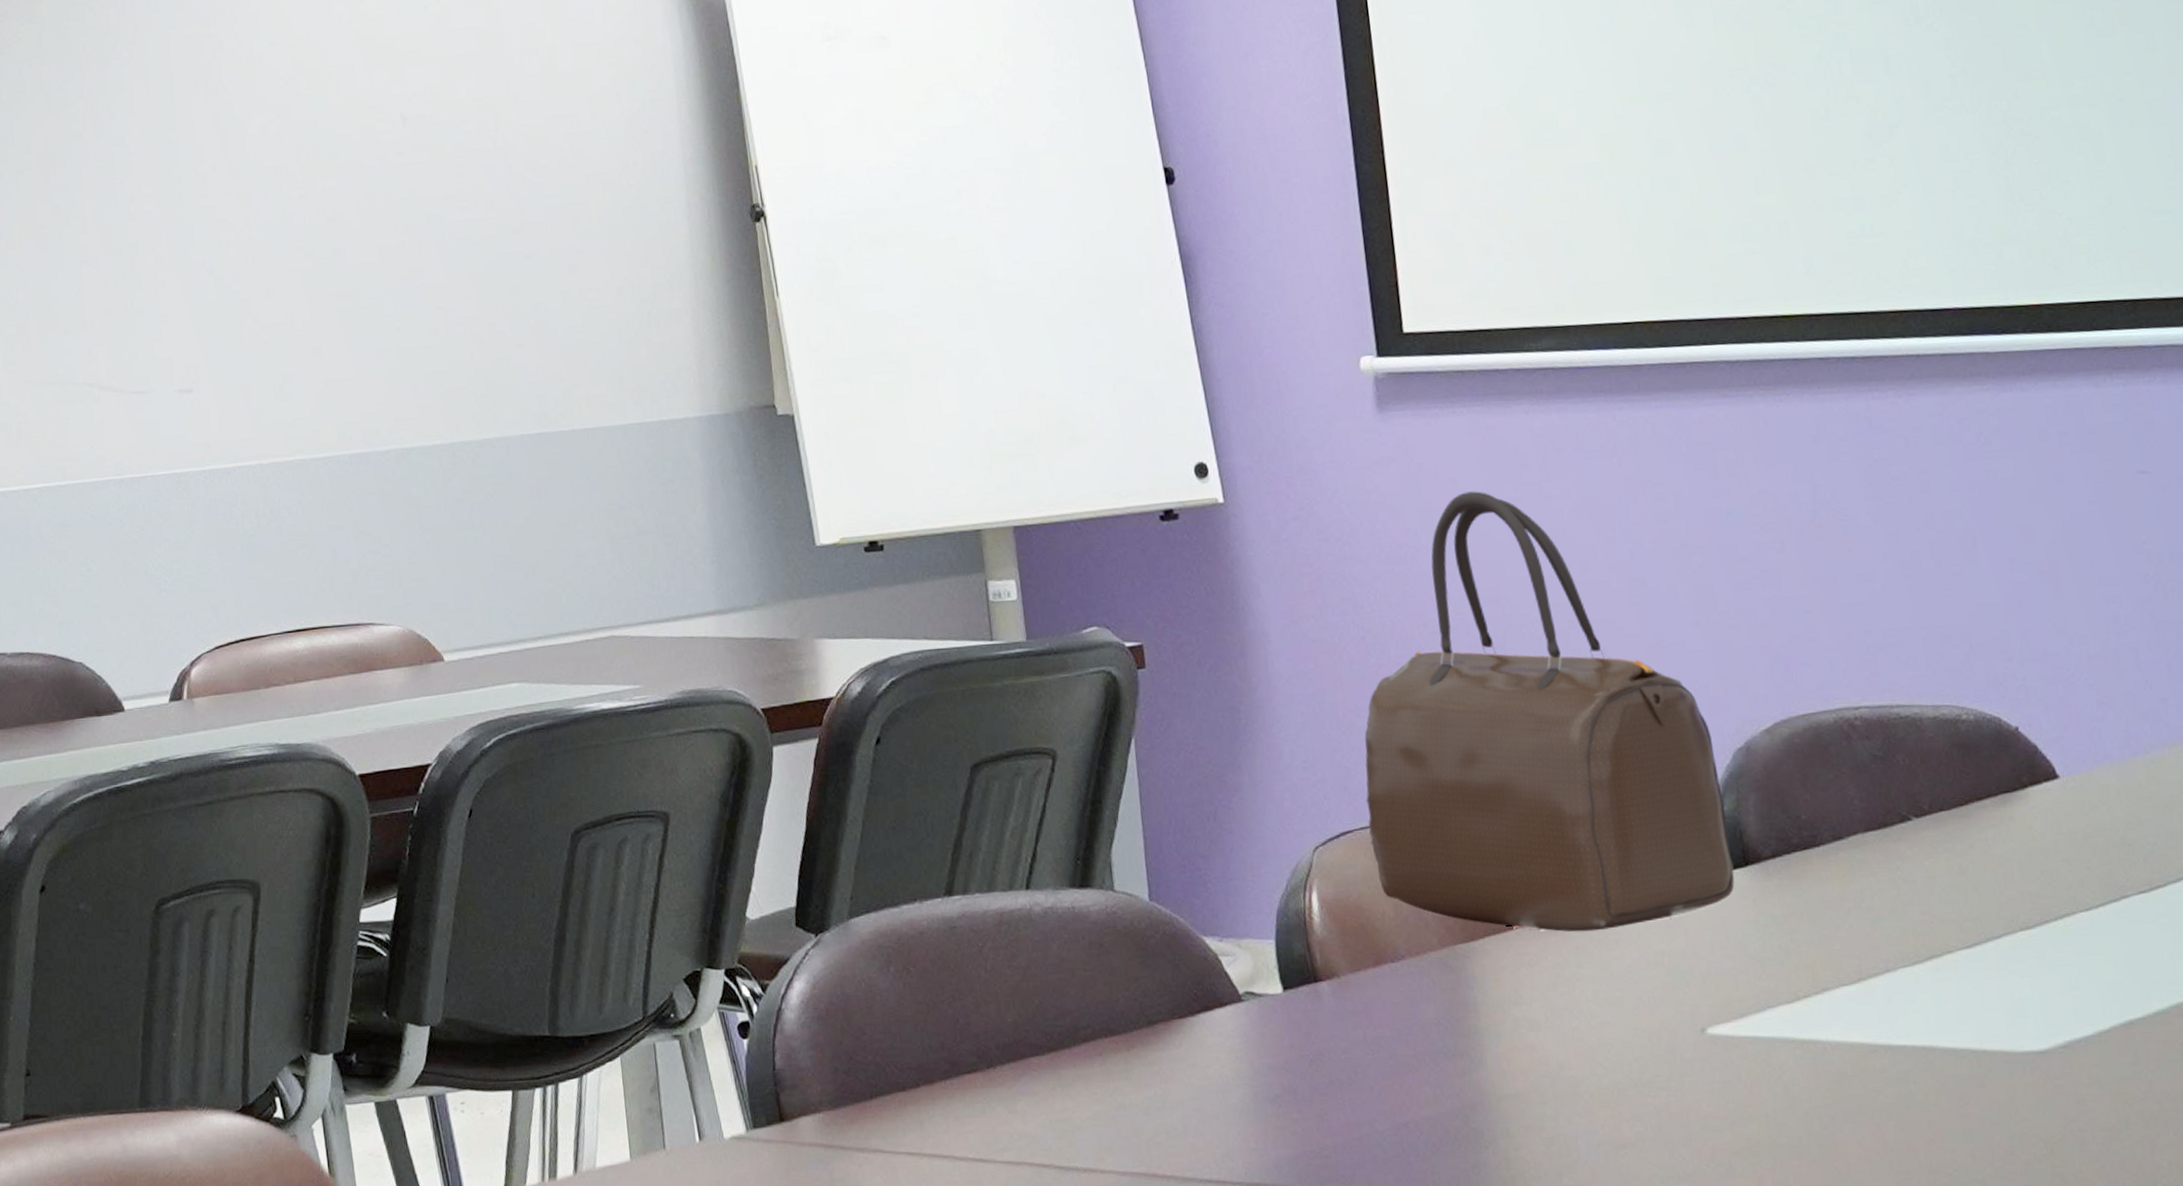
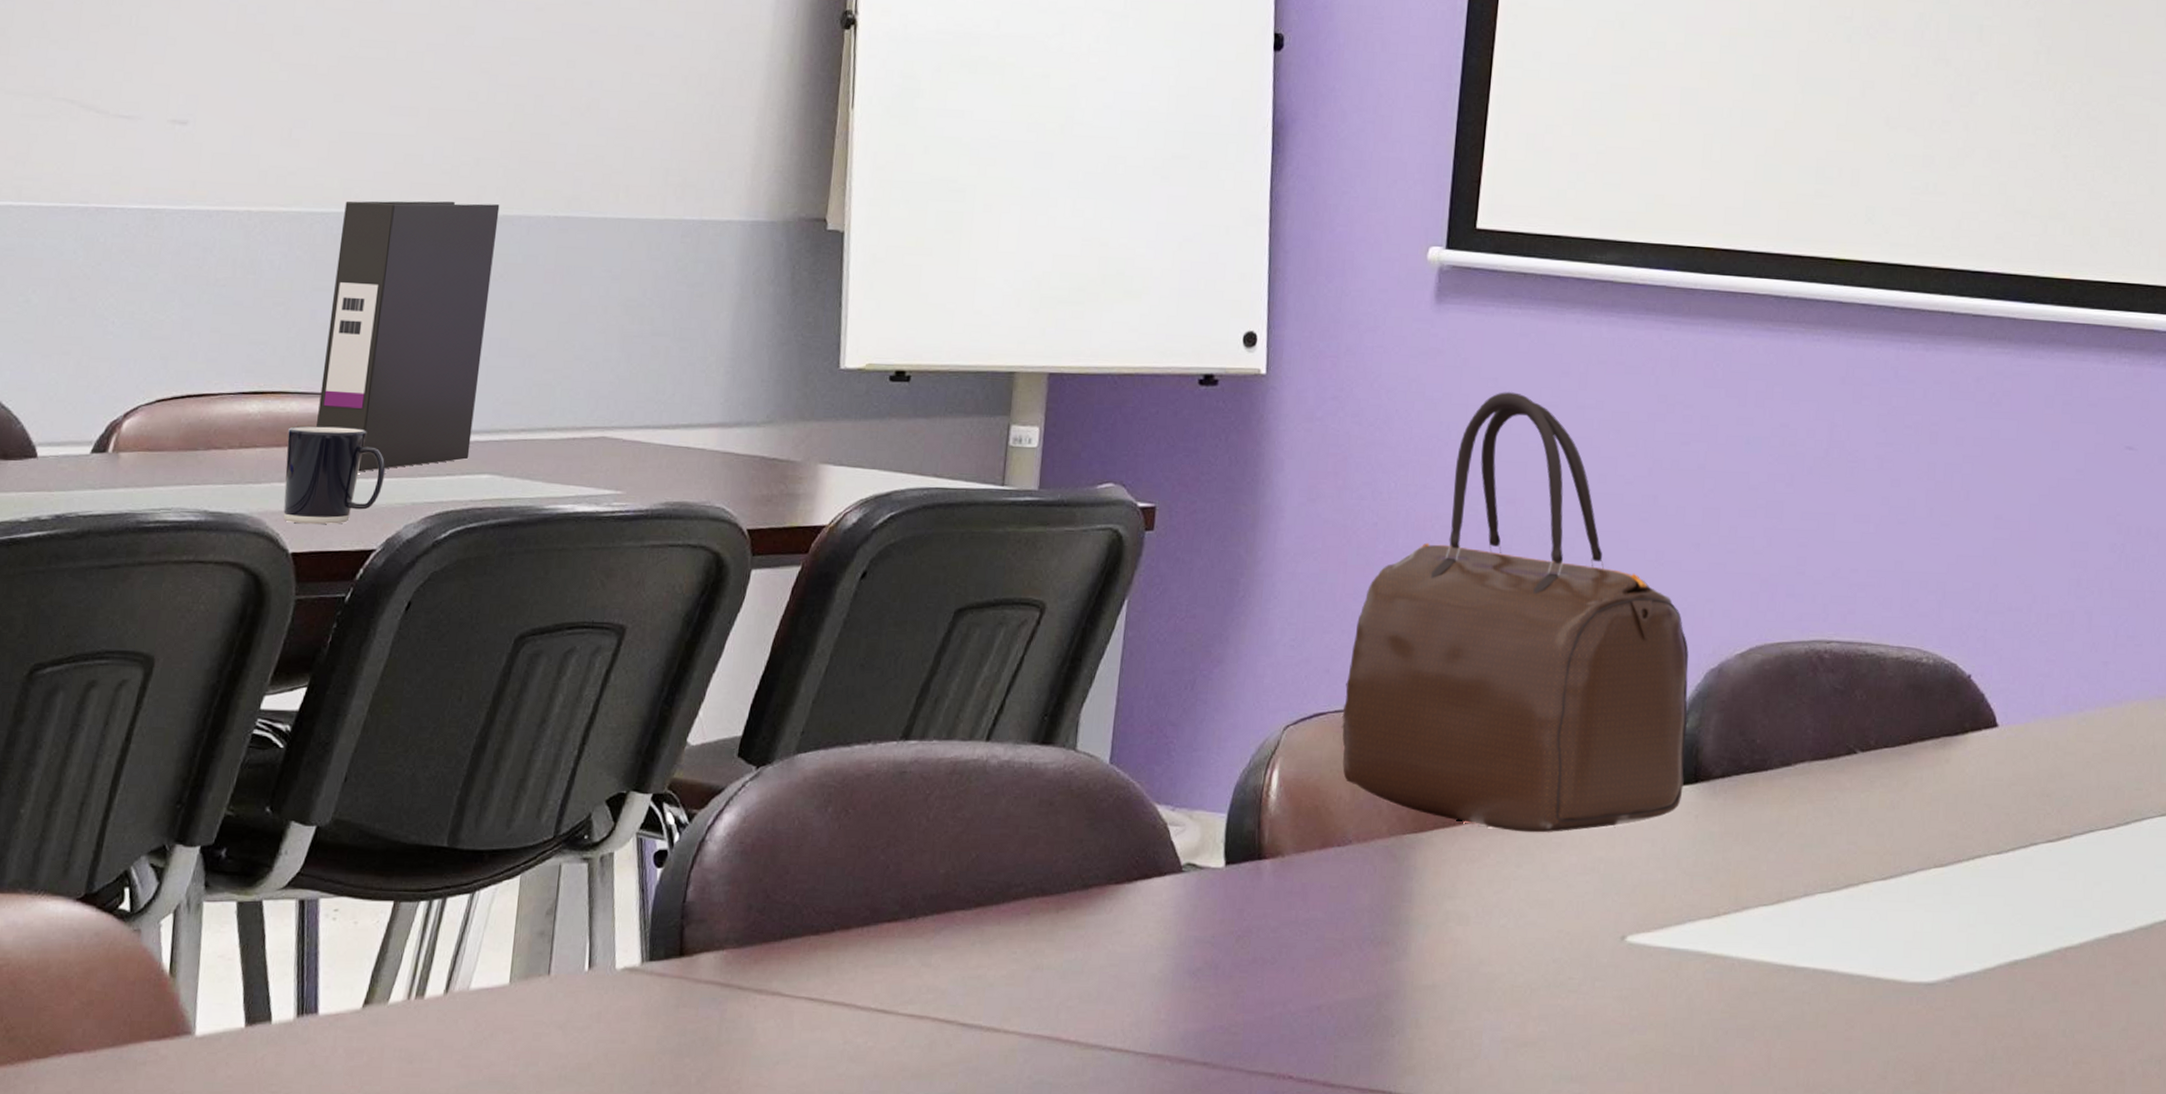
mug: none [334,652,426,747] -> present [283,426,386,524]
binder: none [342,430,497,693] -> present [317,201,500,472]

